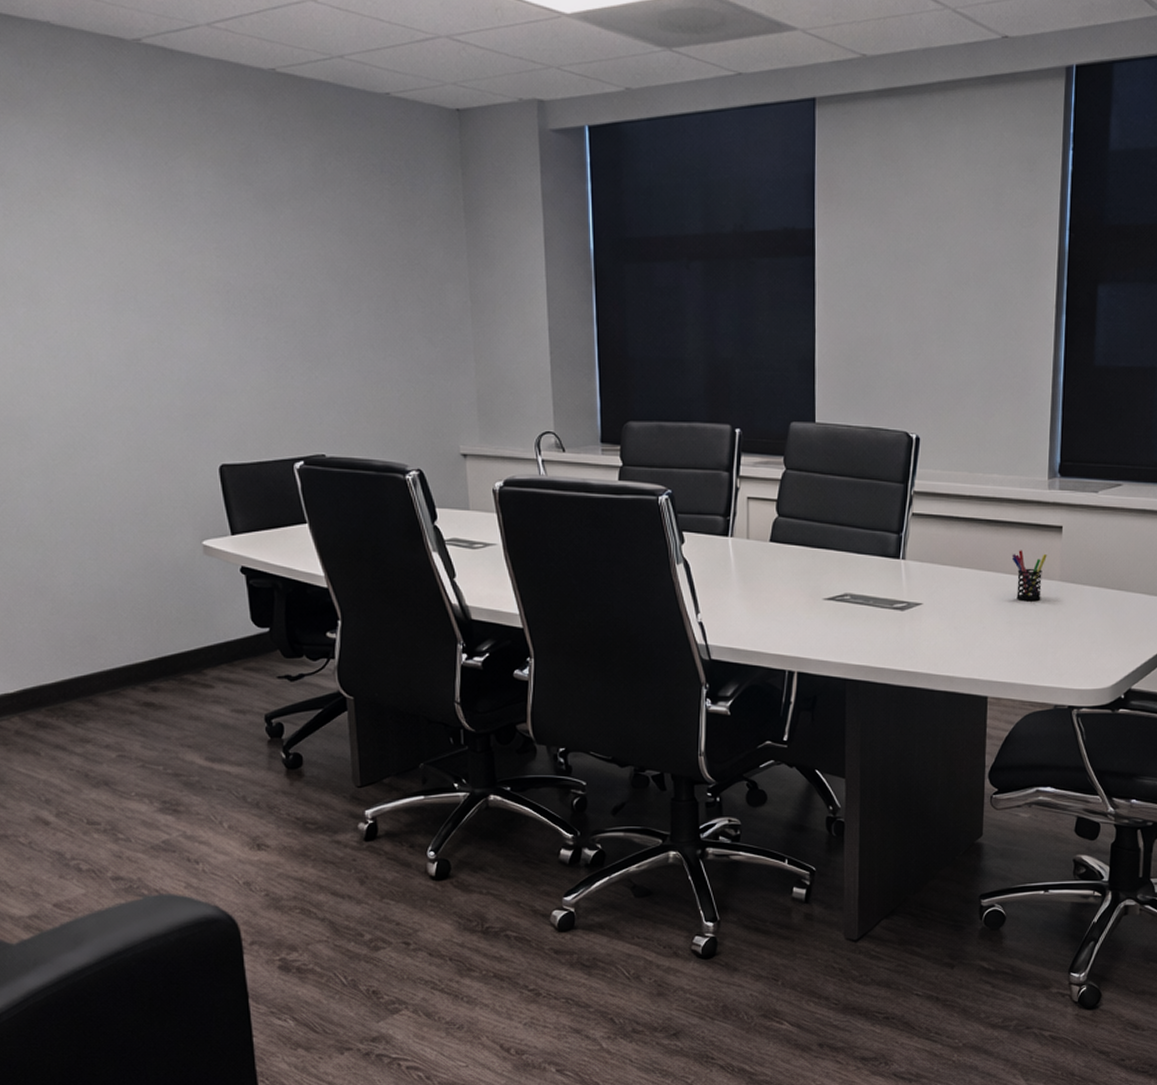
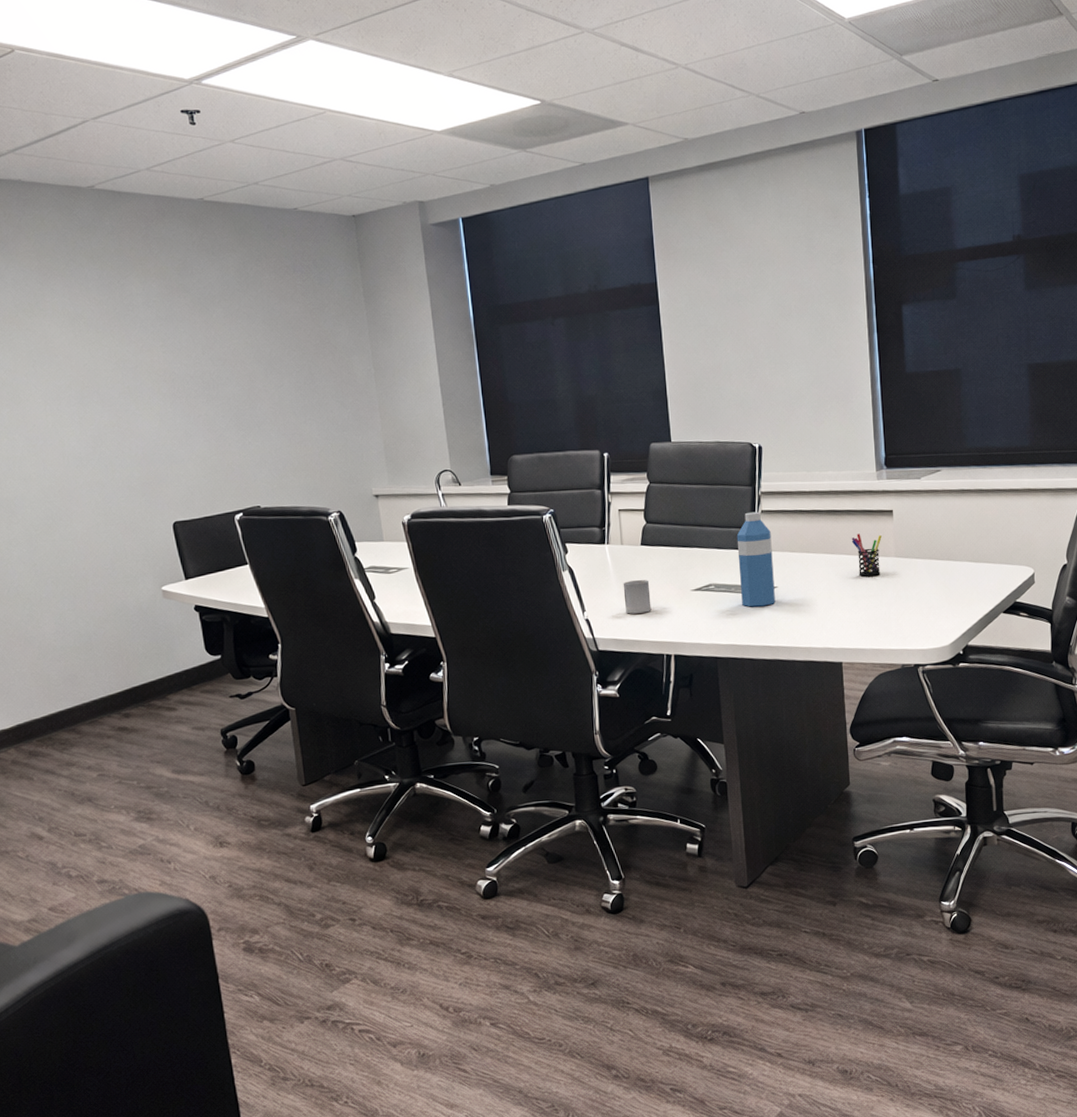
cup: none [745,582,776,621] -> present [623,580,652,614]
water bottle: none [880,514,921,625] -> present [736,511,776,607]

